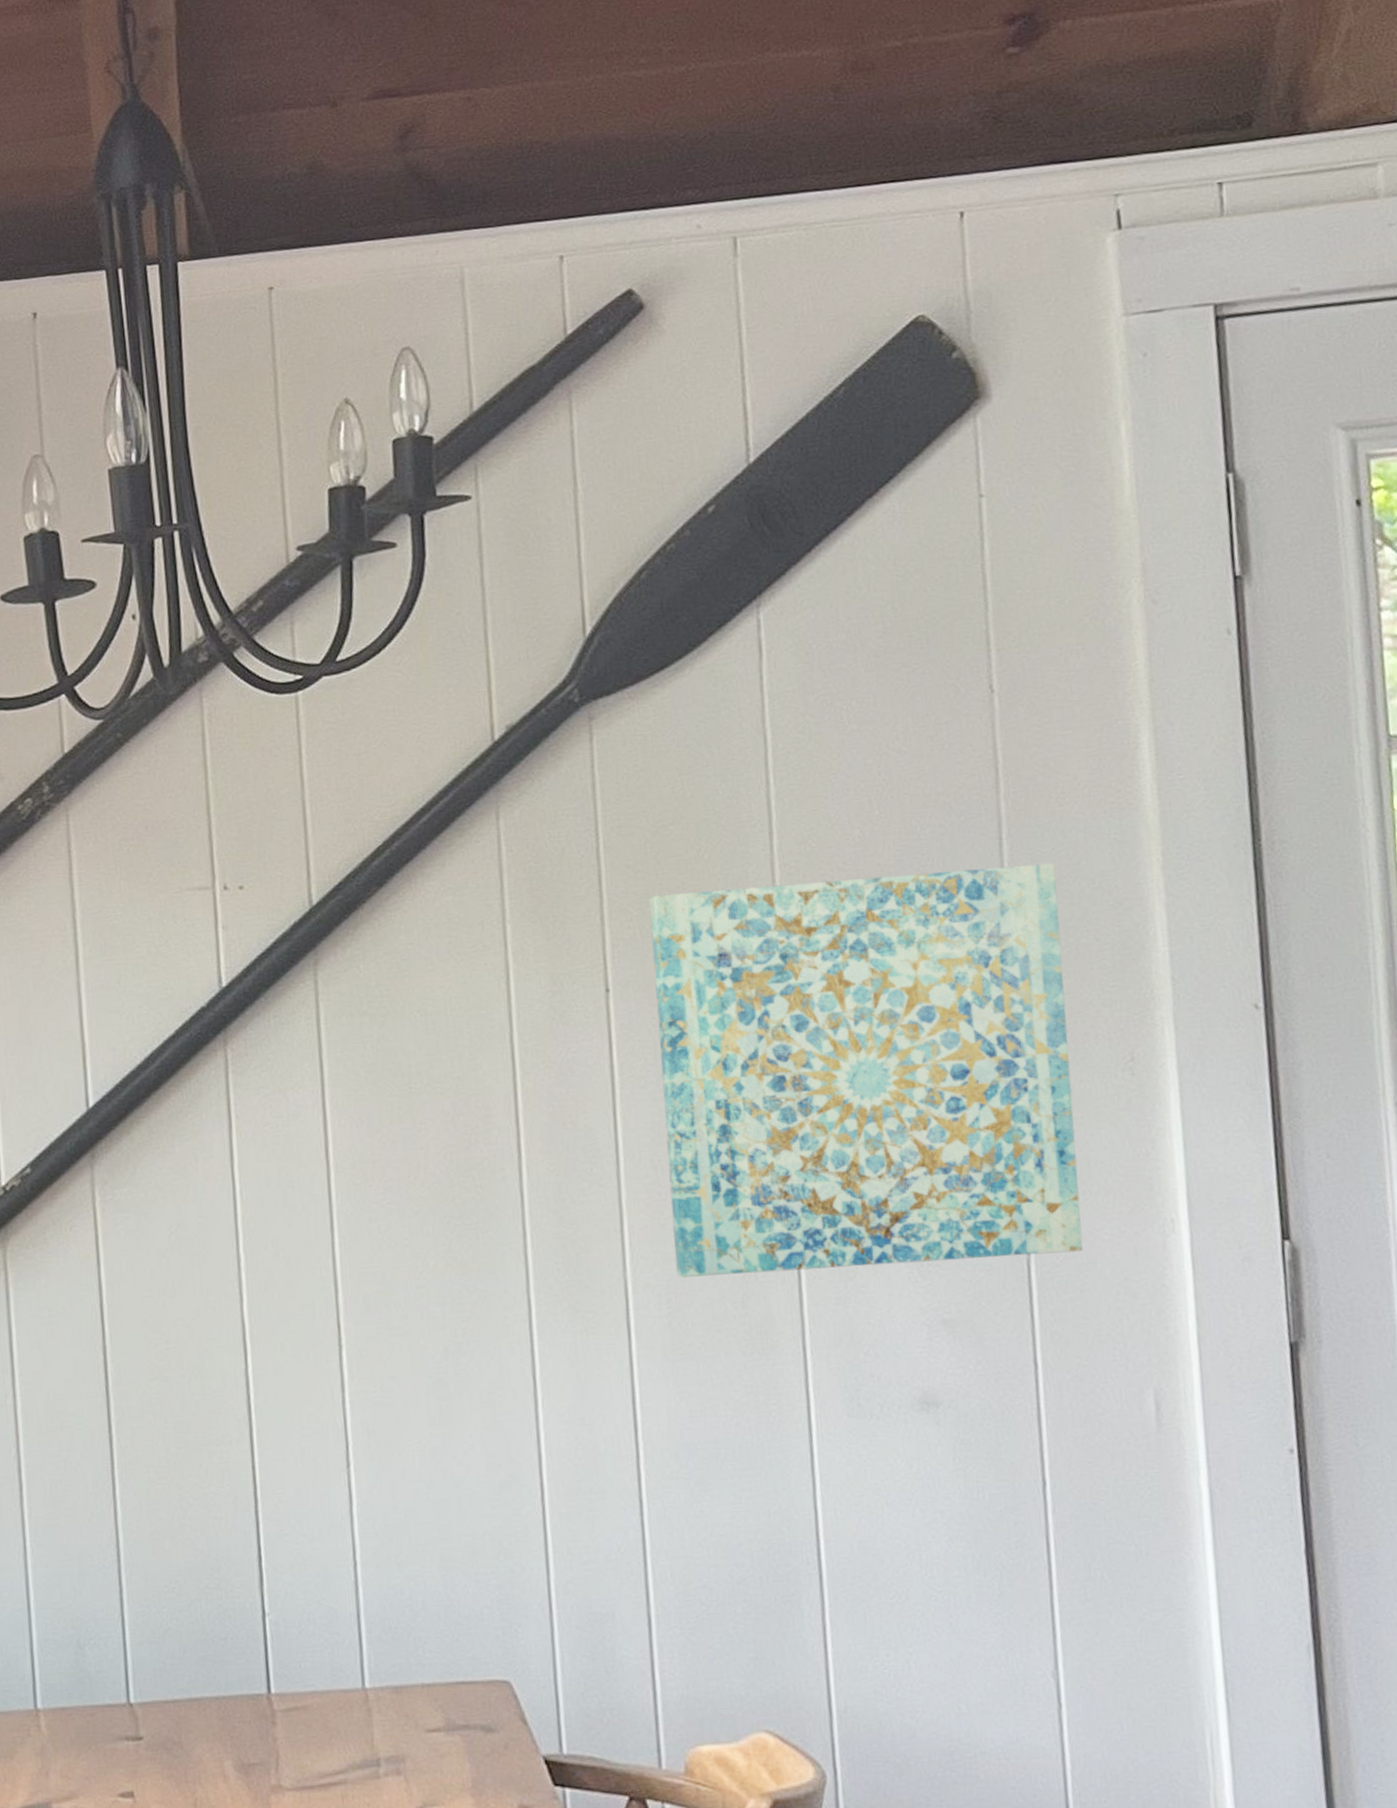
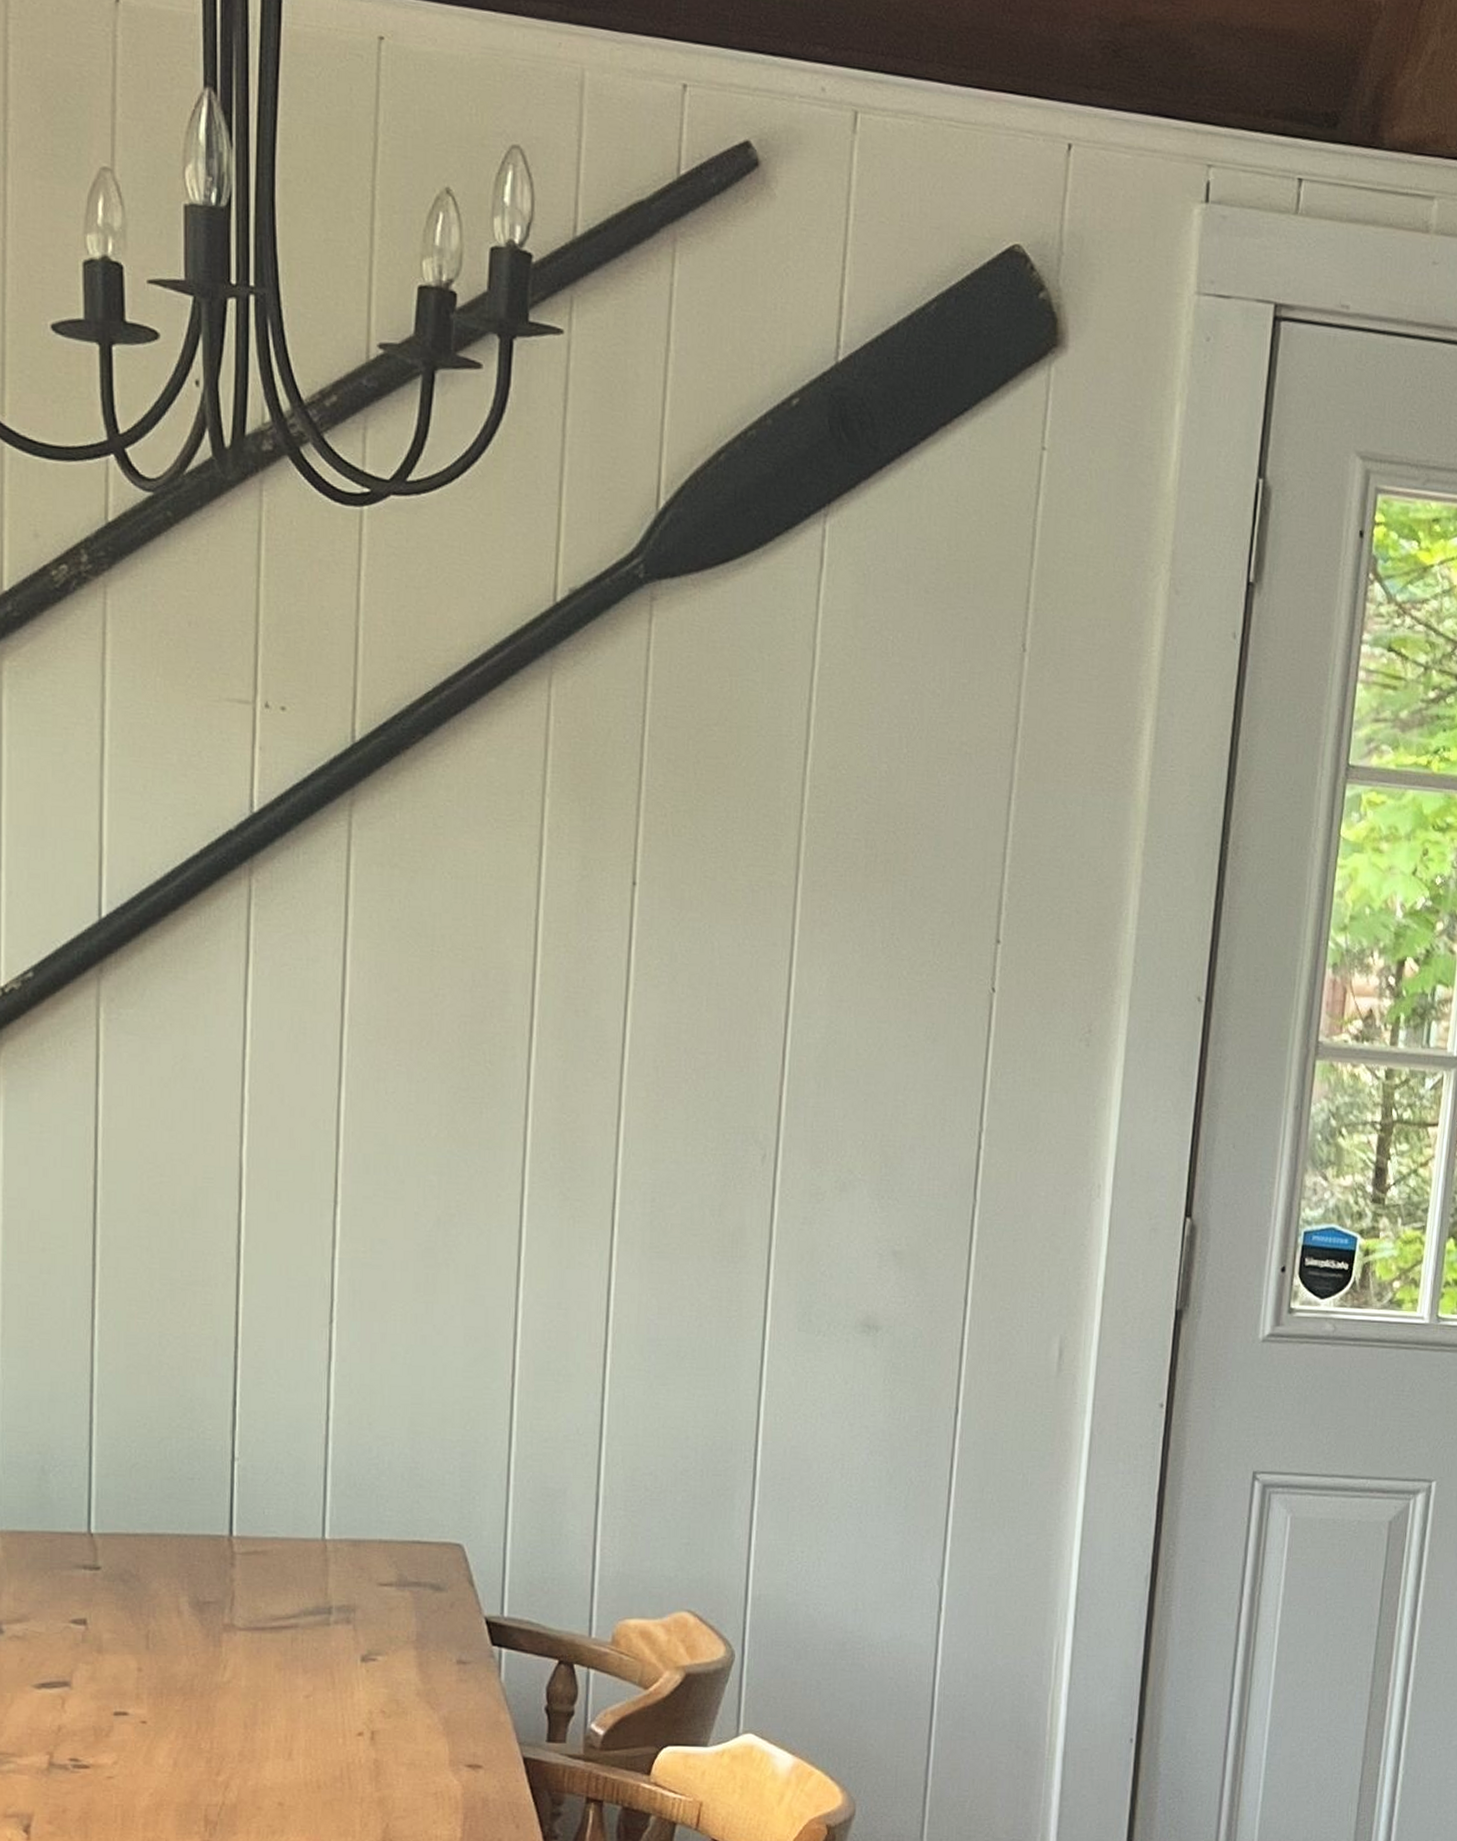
wall art: present [649,862,1083,1278] -> none [663,795,1053,1203]

